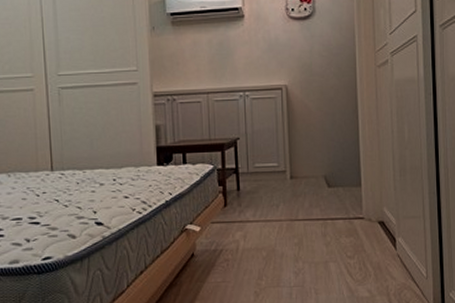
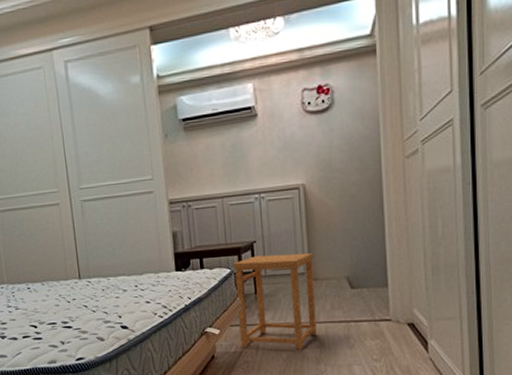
side table: none [216,151,296,248] -> present [233,253,317,350]

